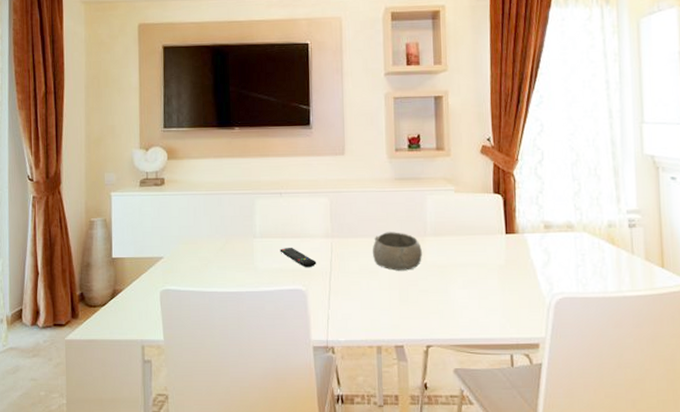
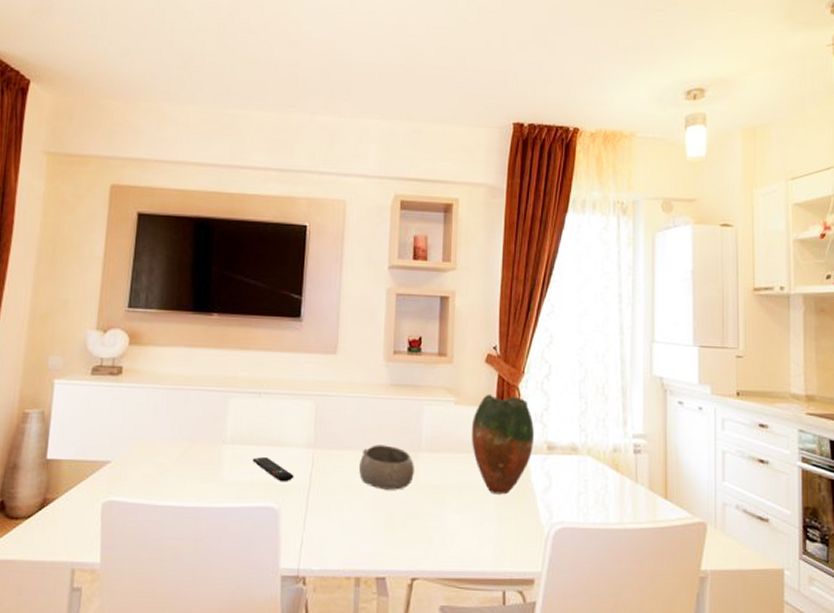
vase: none [471,181,532,271] -> present [471,394,535,495]

